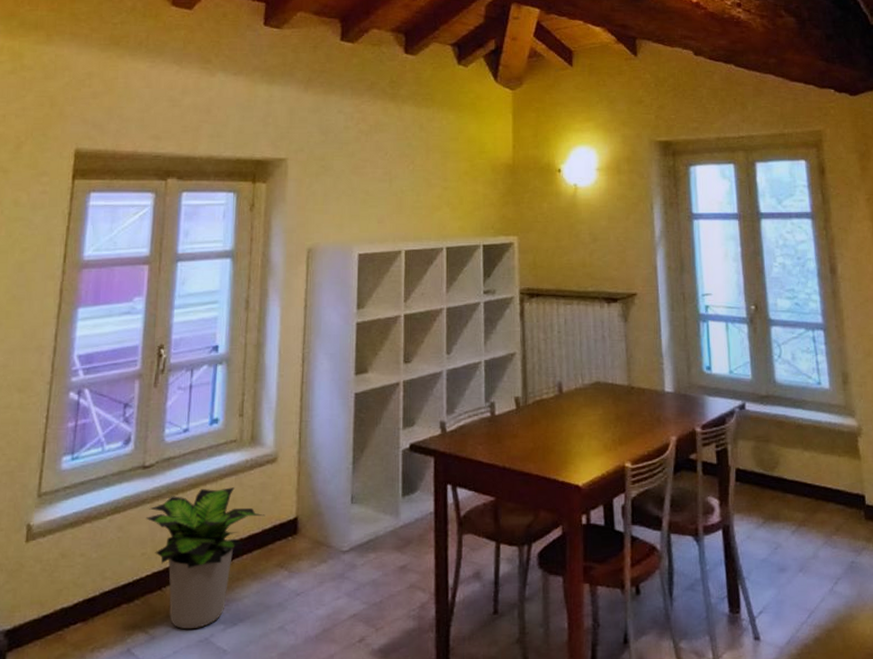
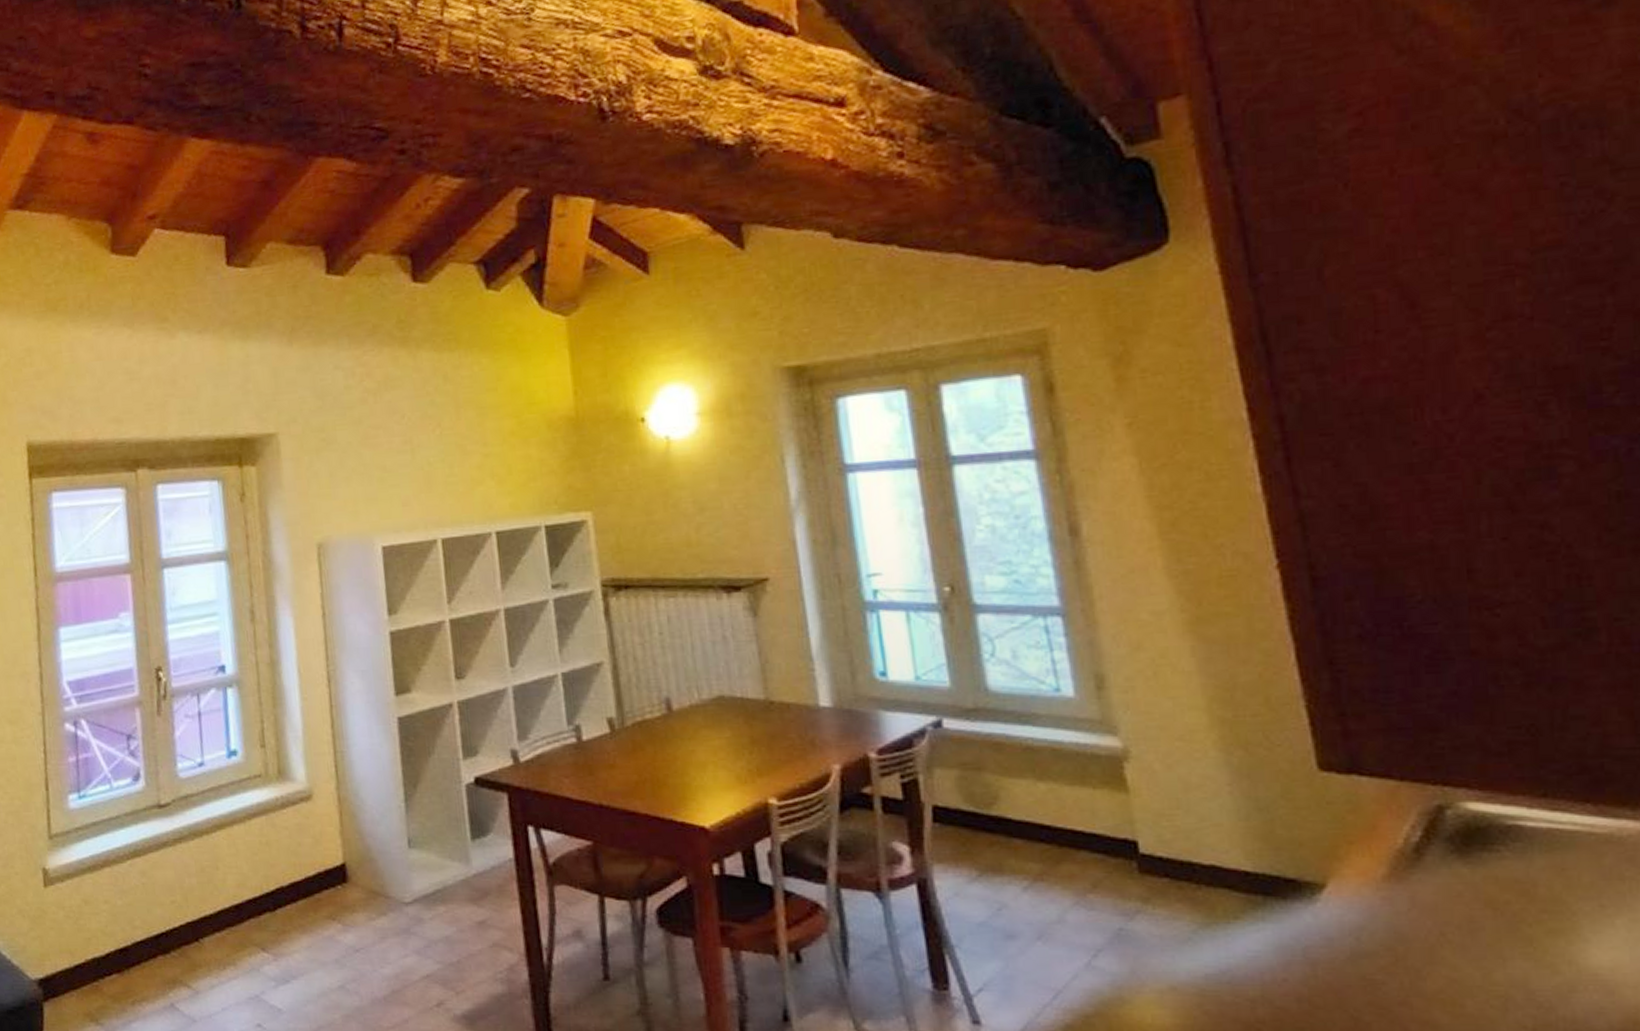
potted plant: present [145,487,265,630] -> none [169,829,307,985]

